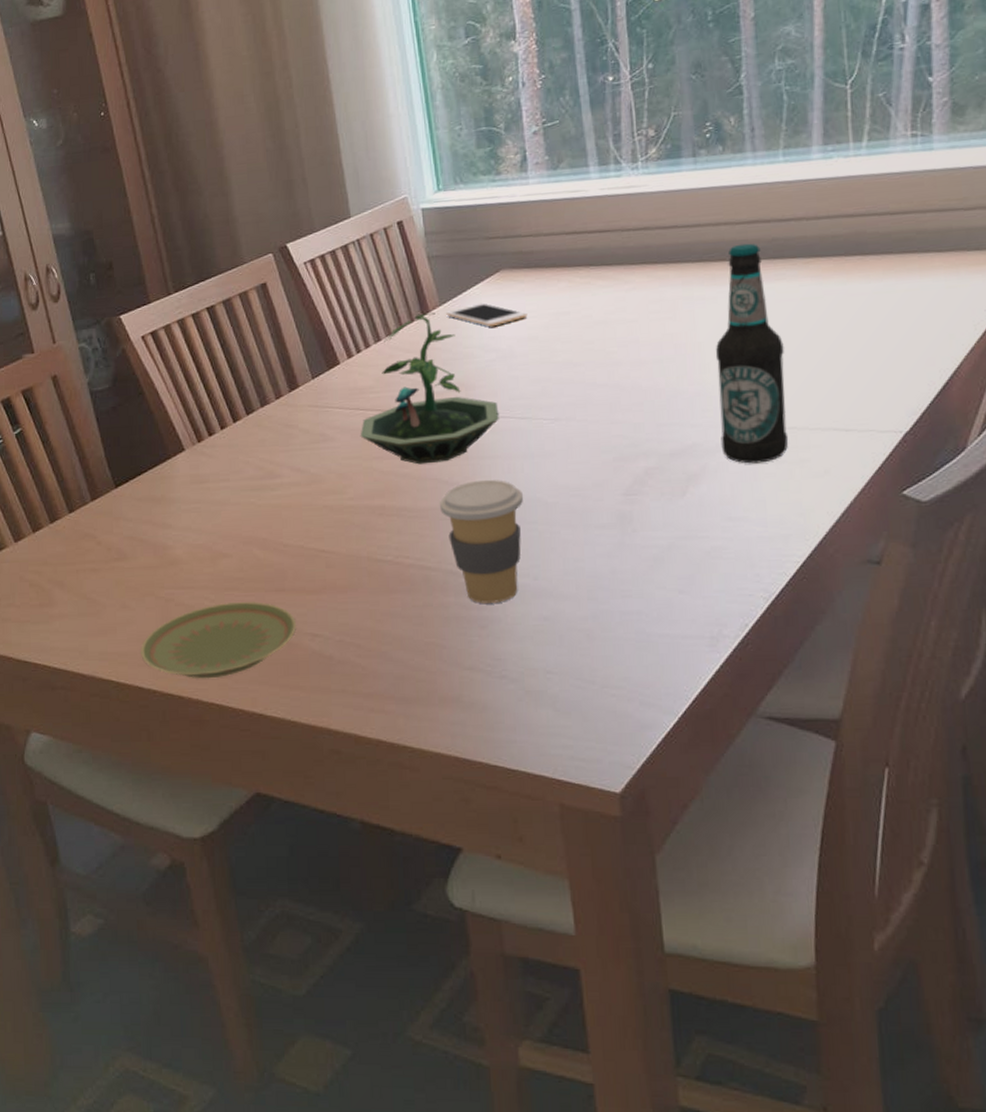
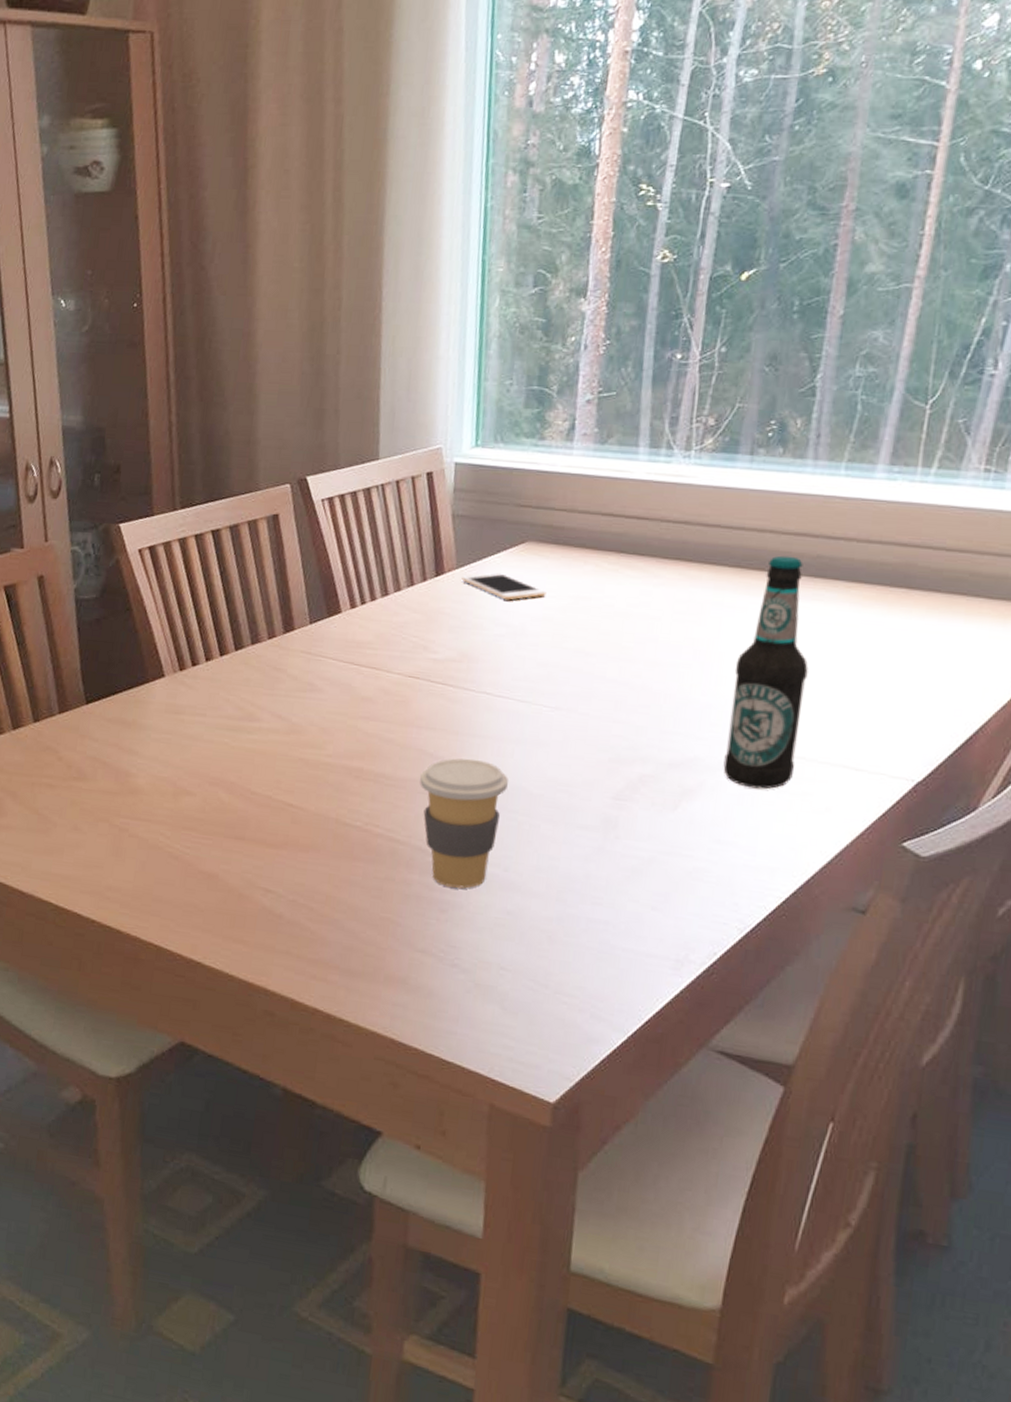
plate: present [141,602,297,679] -> none [85,842,252,919]
terrarium: present [360,312,499,465] -> none [349,574,499,734]

